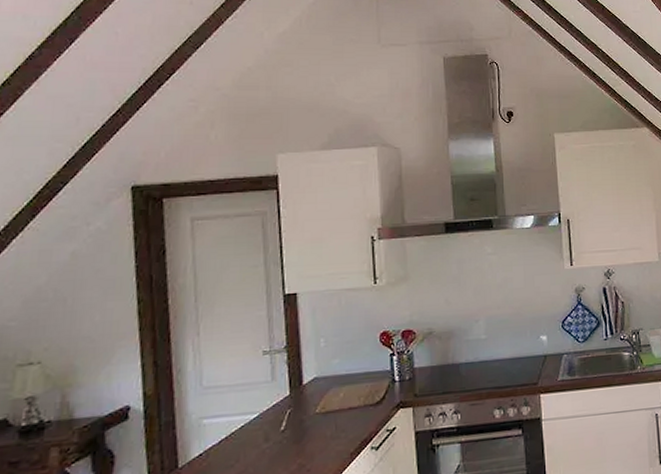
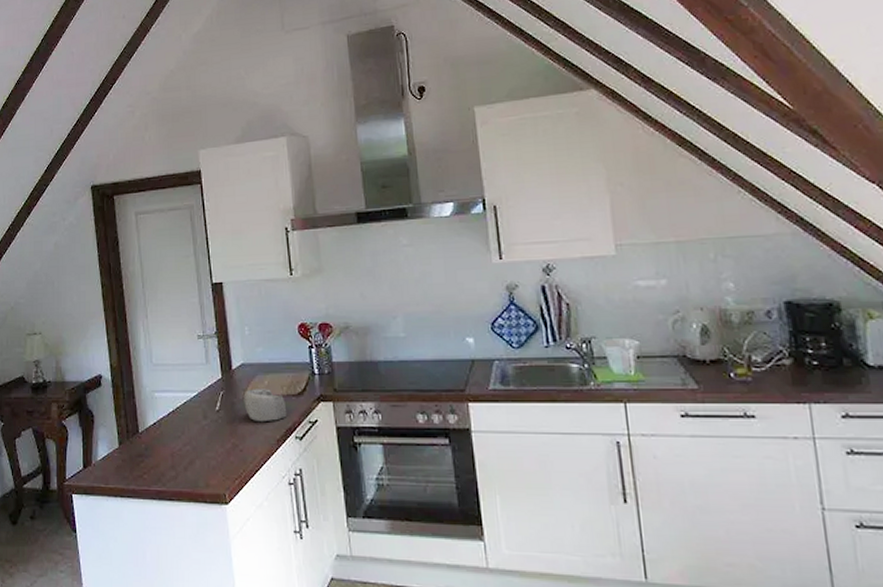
decorative bowl: none [314,401,362,438] -> present [243,389,286,422]

